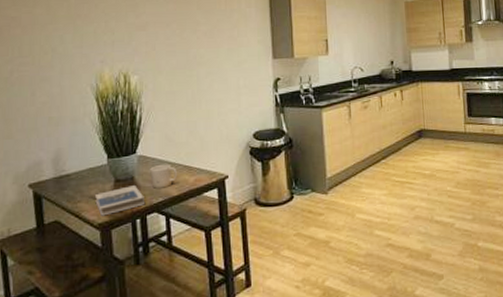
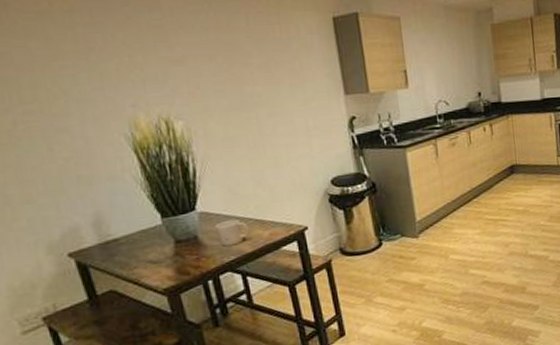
hardback book: present [94,184,146,216] -> none [152,244,216,281]

